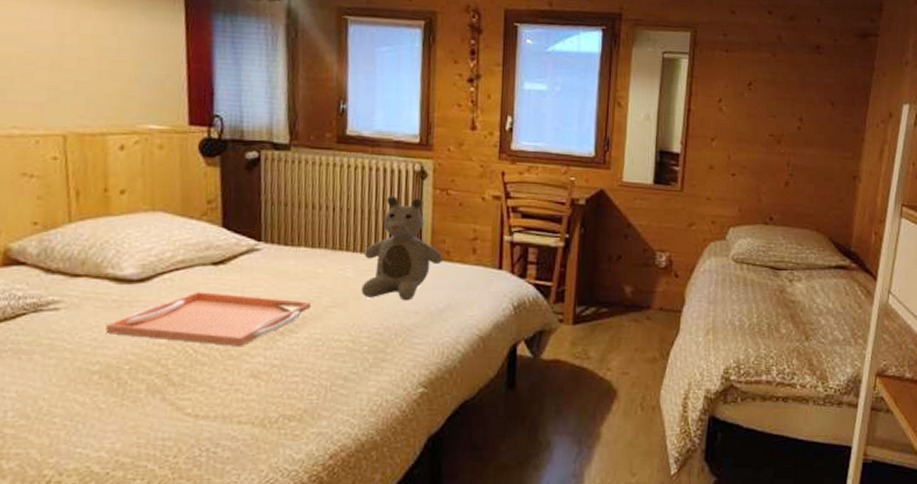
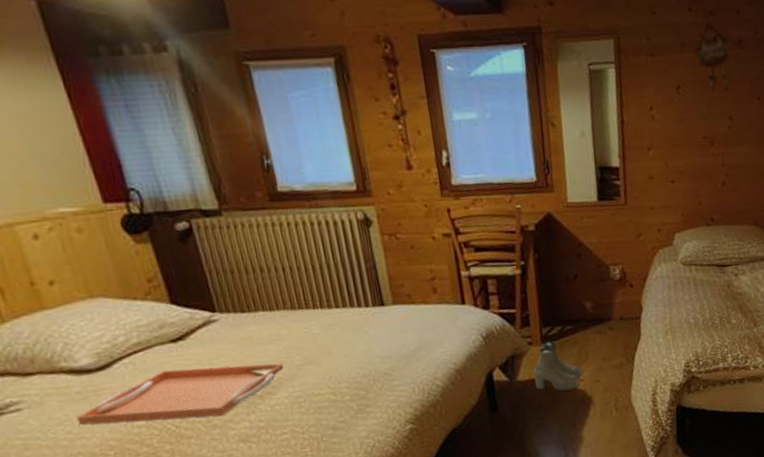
teddy bear: present [361,196,444,301] -> none [325,245,406,351]
boots: none [559,320,610,379] -> present [533,340,581,392]
cuckoo clock: none [770,23,808,94] -> present [693,19,731,93]

